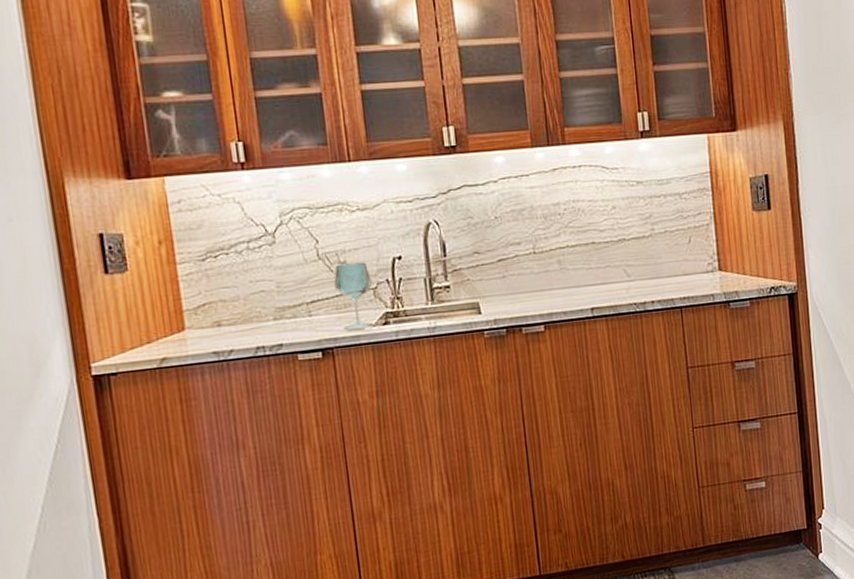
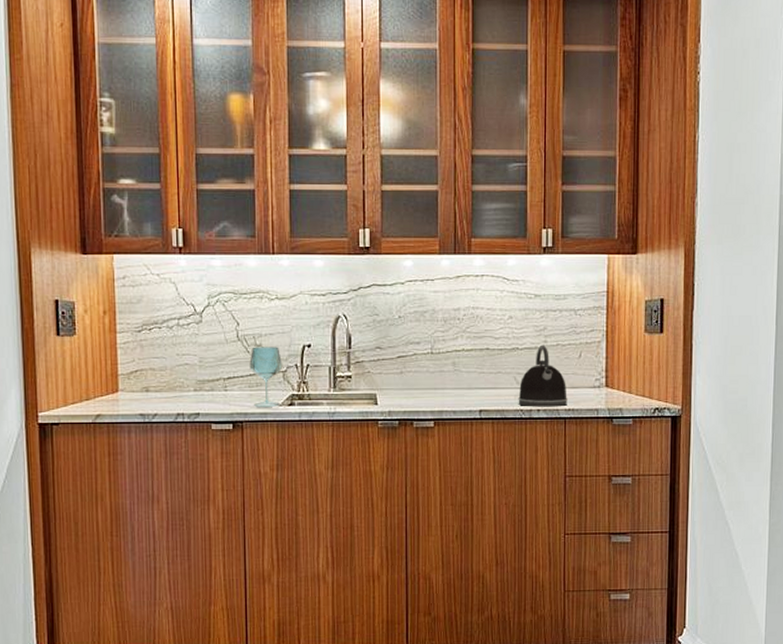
kettle: none [630,233,683,300] -> present [518,345,569,407]

